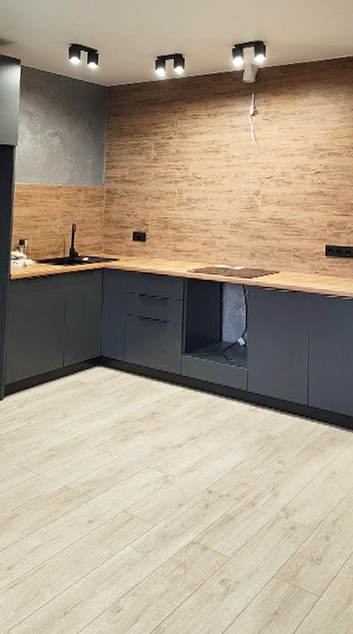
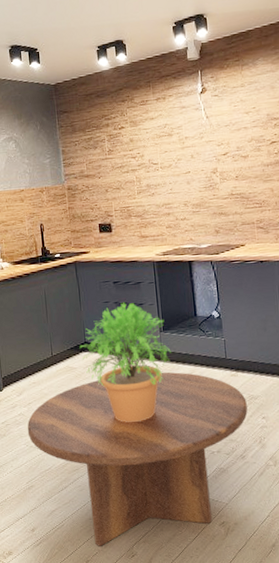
coffee table: none [22,398,264,596] -> present [27,372,248,546]
potted plant: none [95,318,190,452] -> present [80,303,171,422]

